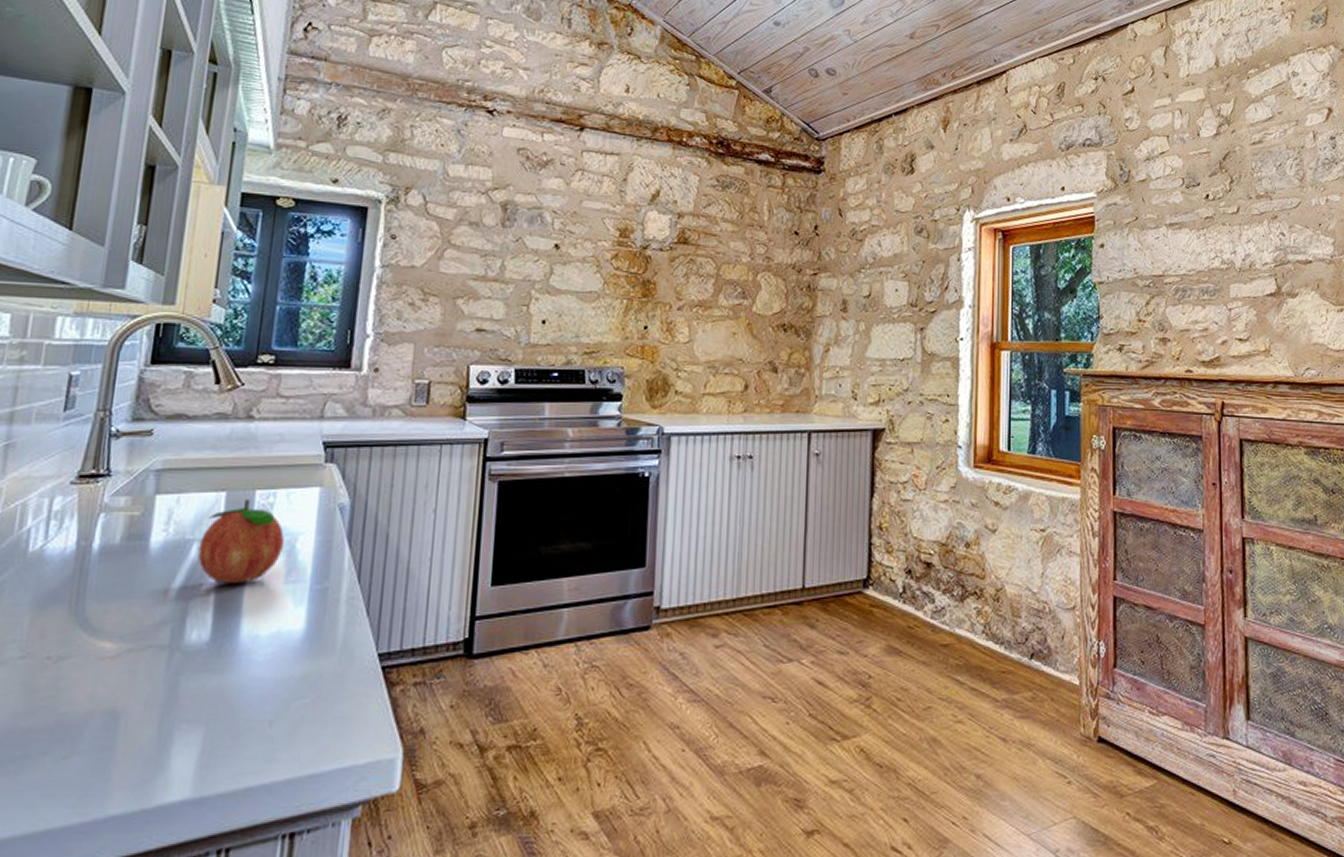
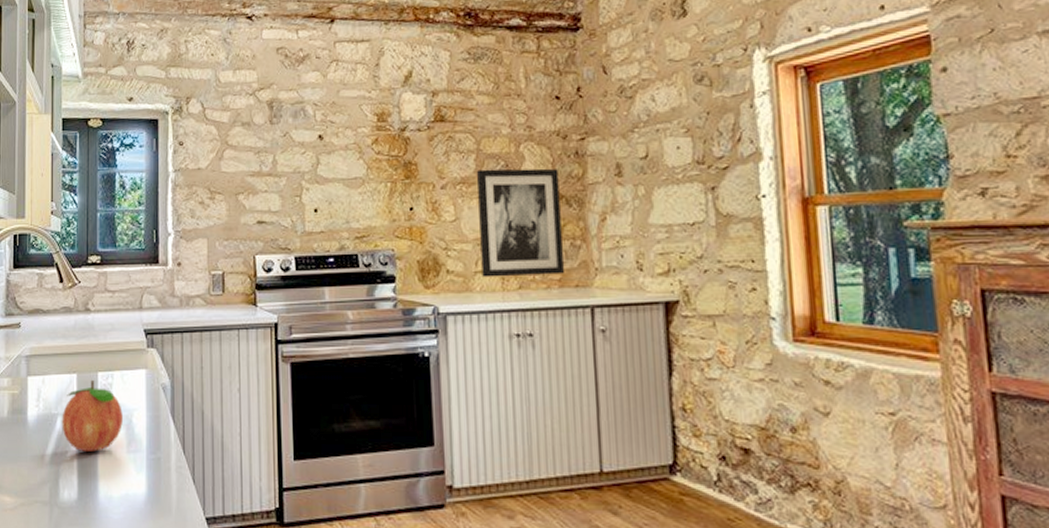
wall art: none [710,294,791,400] -> present [476,168,564,278]

